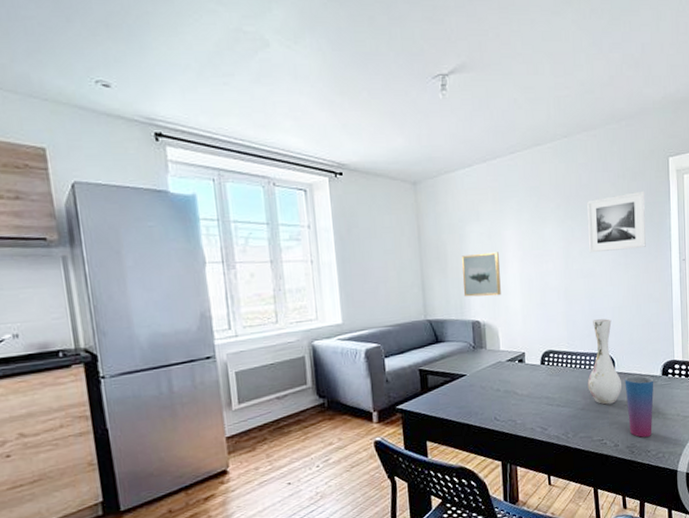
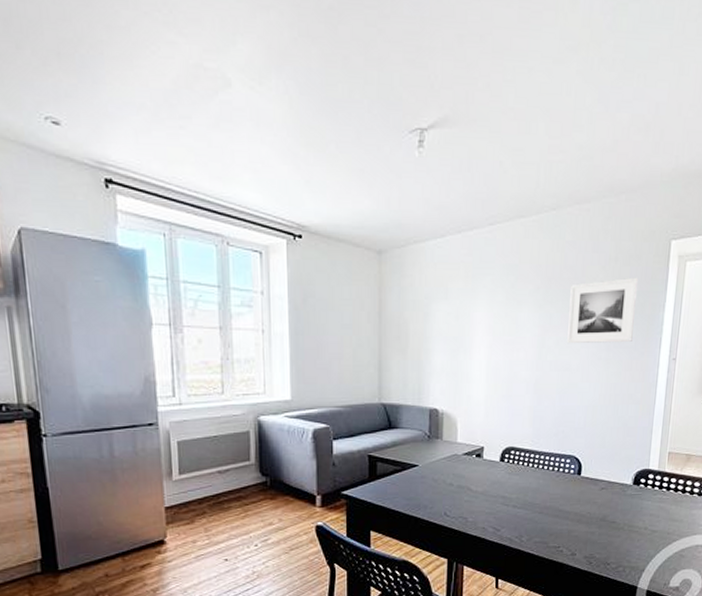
wall art: present [461,252,501,297] -> none [423,335,465,384]
vase: present [587,318,622,405] -> none [549,418,588,510]
cup: present [624,375,654,438] -> none [589,482,623,548]

